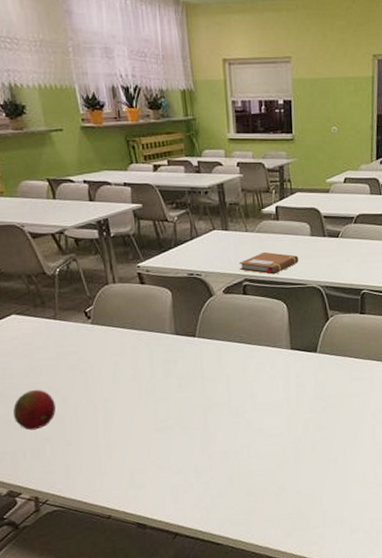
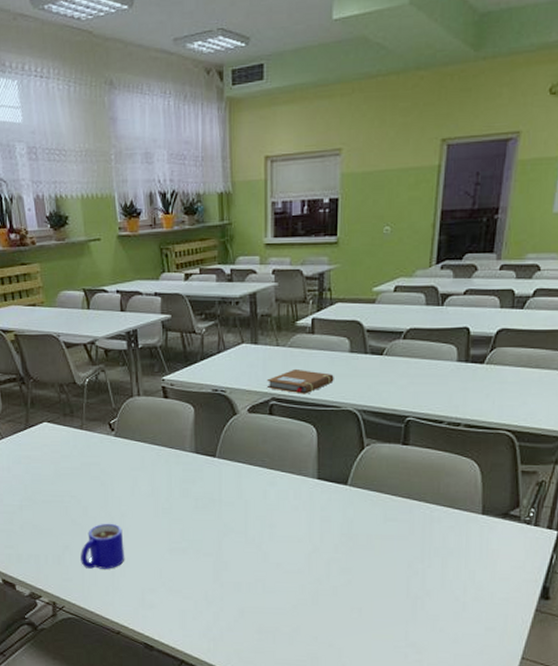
fruit: present [13,389,57,430] -> none [40,496,78,536]
mug: none [62,410,111,458] -> present [81,523,125,569]

